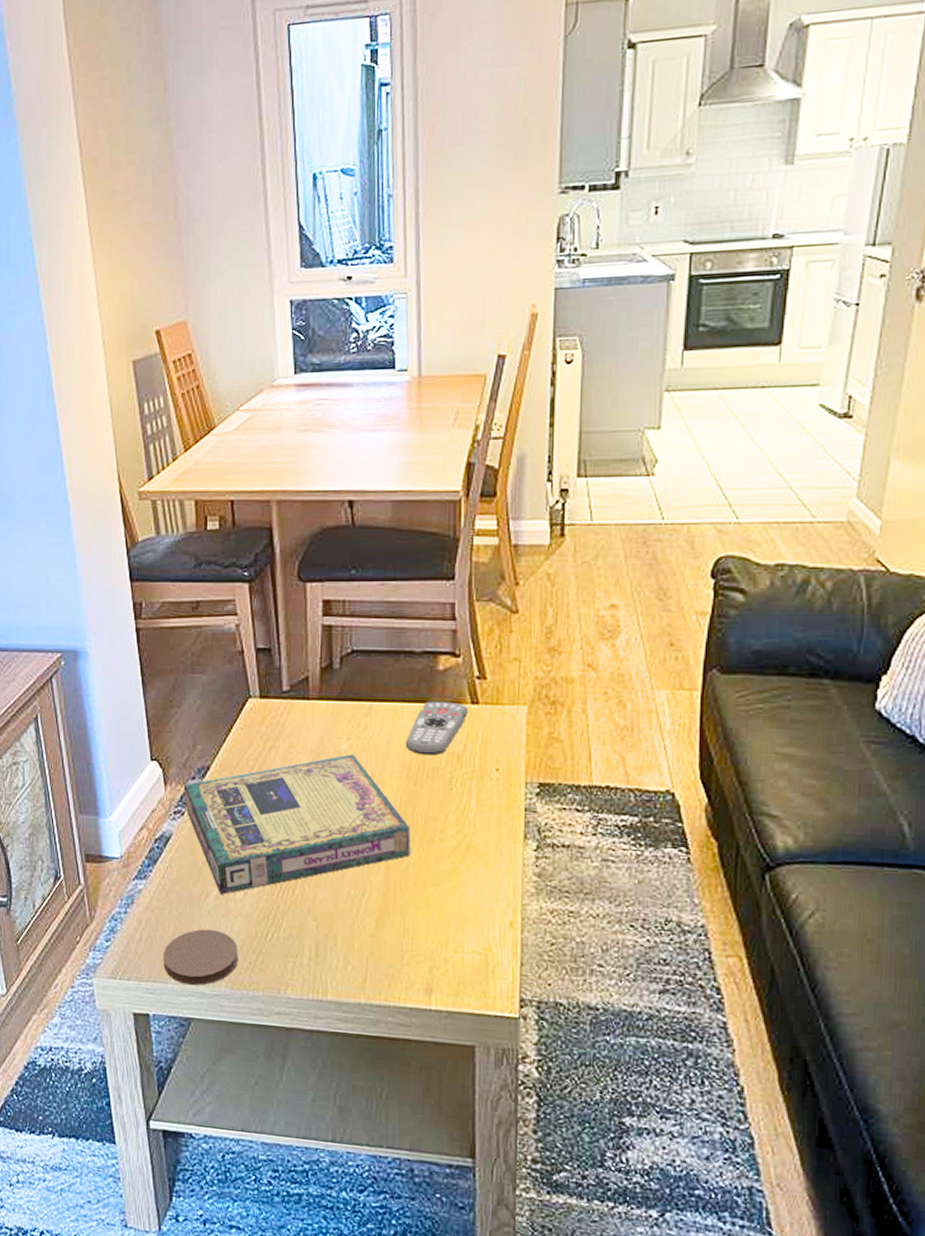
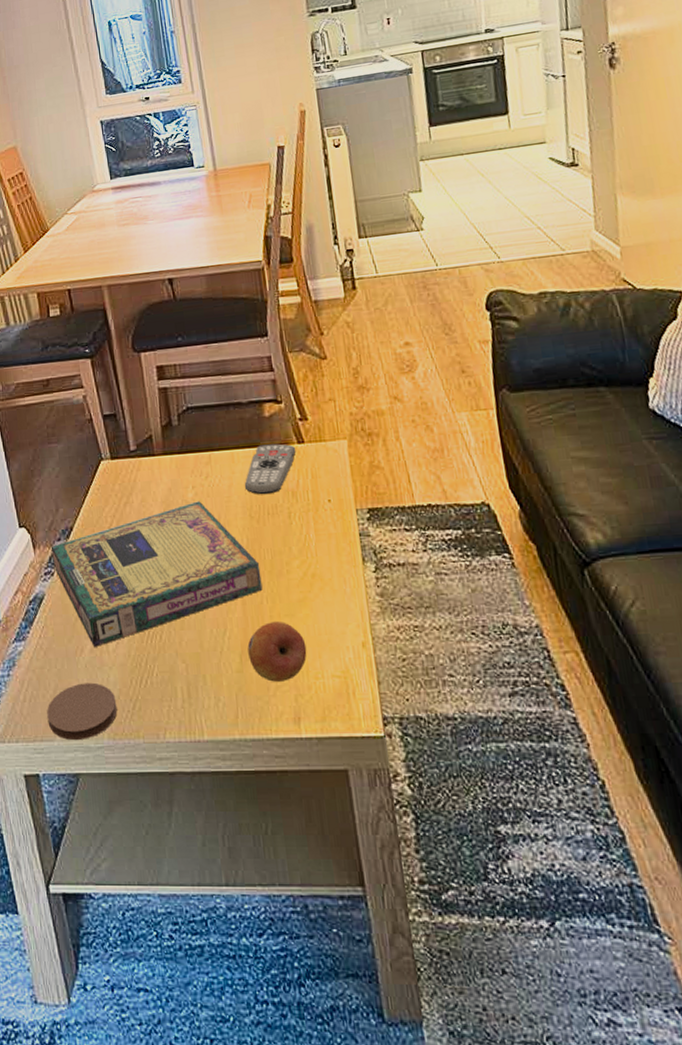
fruit: none [386,889,449,952] -> present [247,621,307,682]

